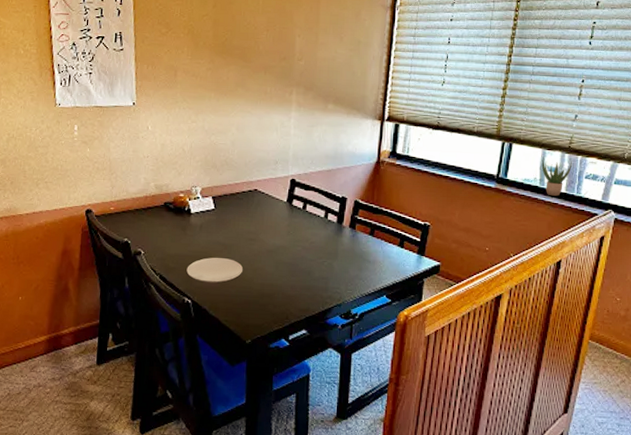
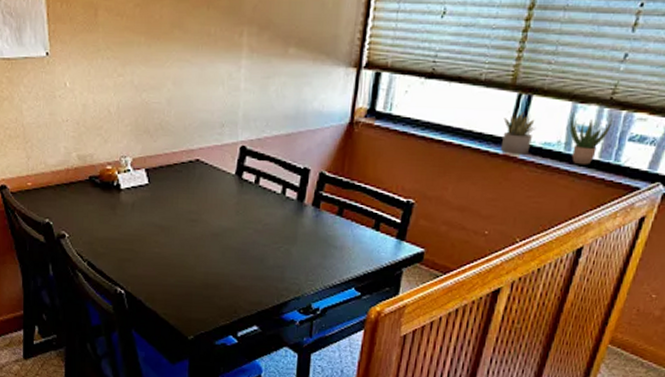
plate: present [186,257,244,283] -> none [118,241,184,271]
succulent plant: none [492,155,517,188] -> present [500,111,536,154]

